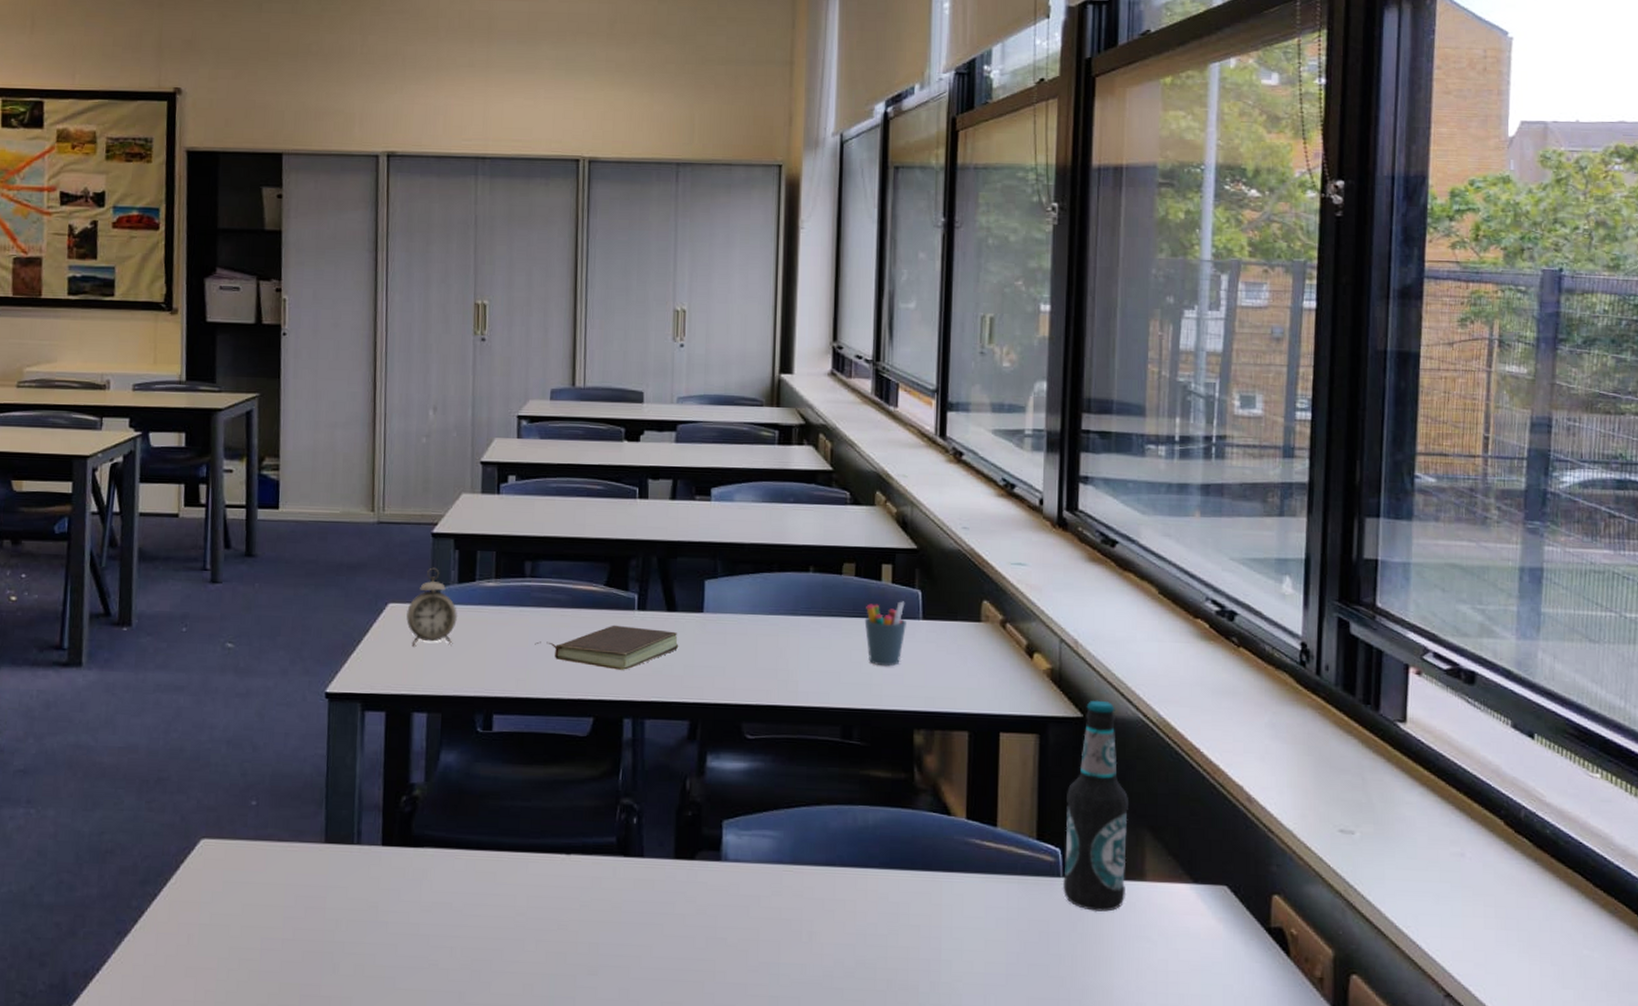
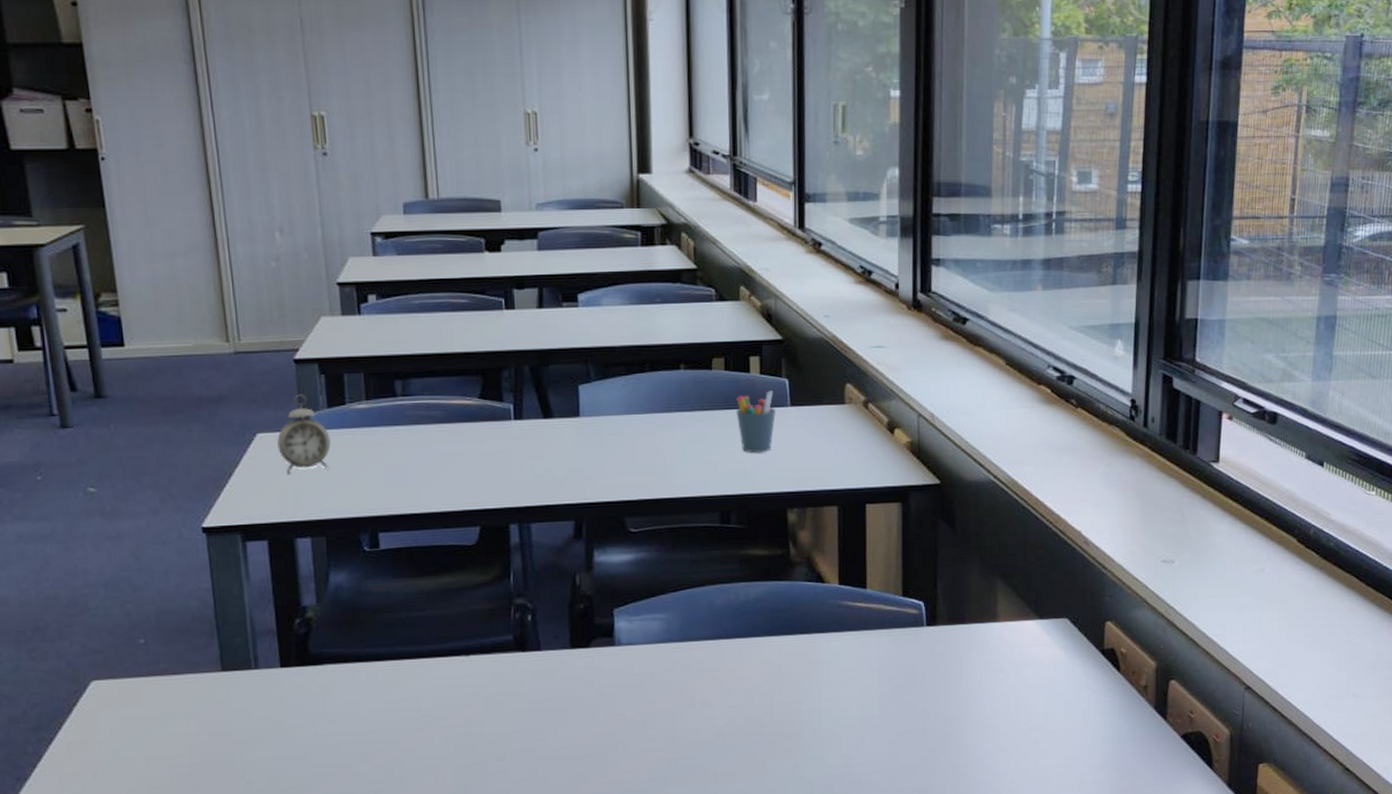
book: present [535,625,679,670] -> none [413,436,558,479]
bottle: present [1062,700,1128,913] -> none [925,466,982,653]

